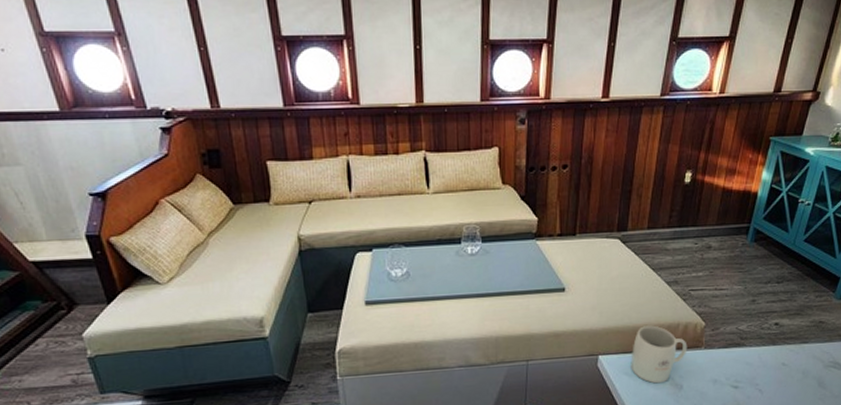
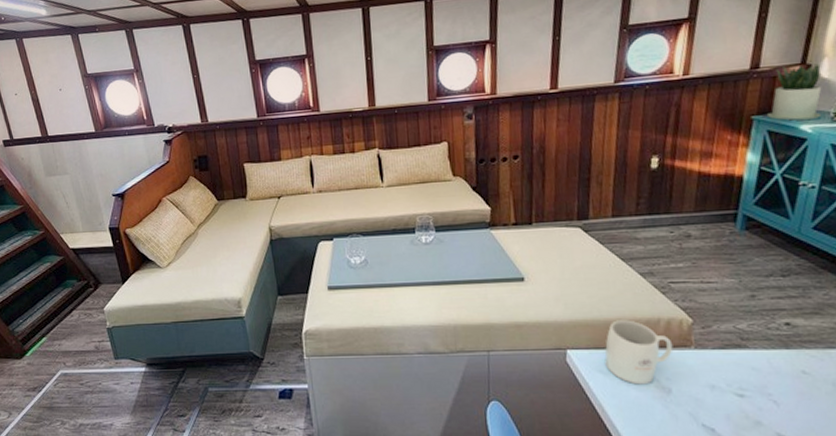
planter: none [781,91,827,144] -> present [766,63,822,121]

